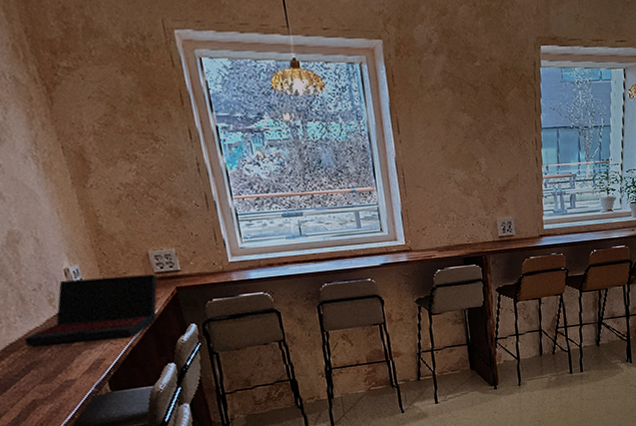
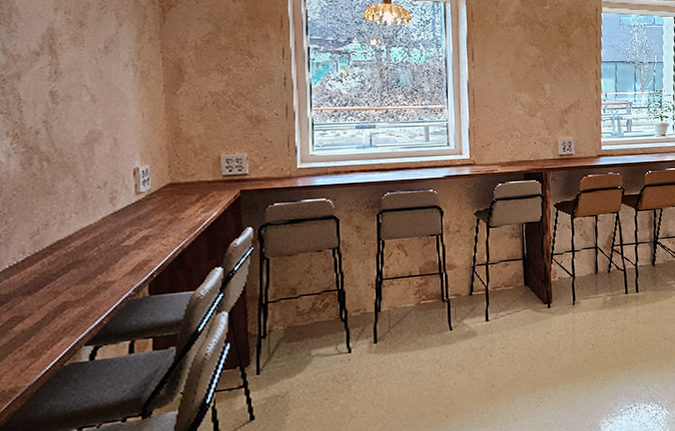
laptop: present [23,274,158,347] -> none [73,176,224,244]

